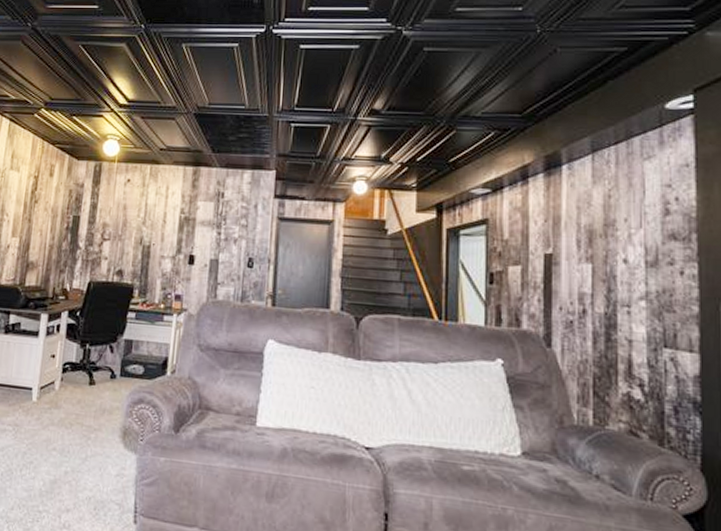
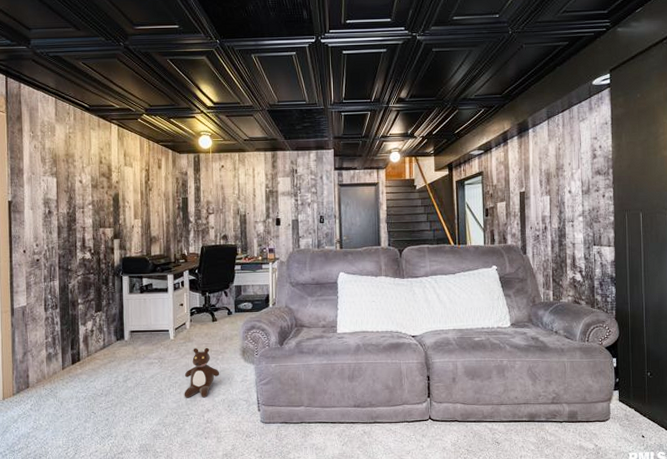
stuffed animal: none [38,417,90,491] -> present [184,347,220,398]

